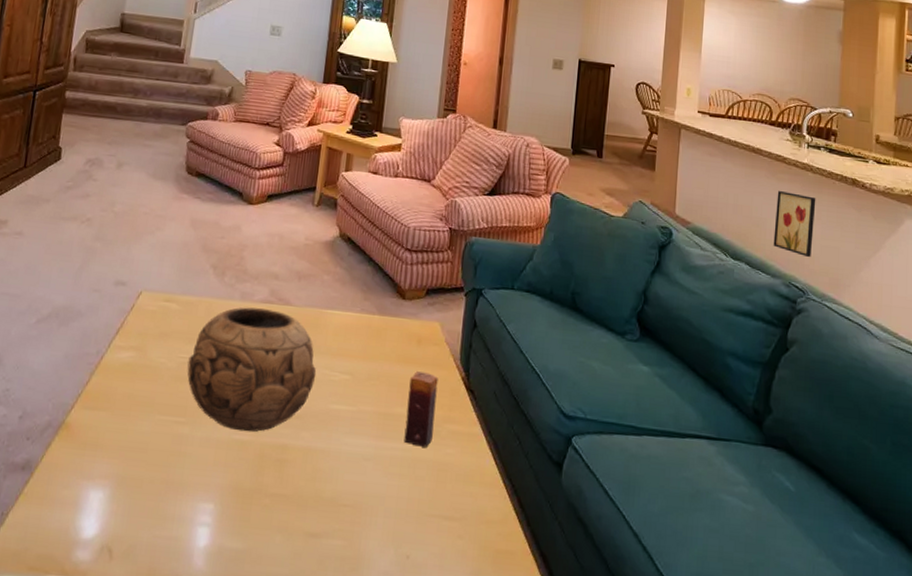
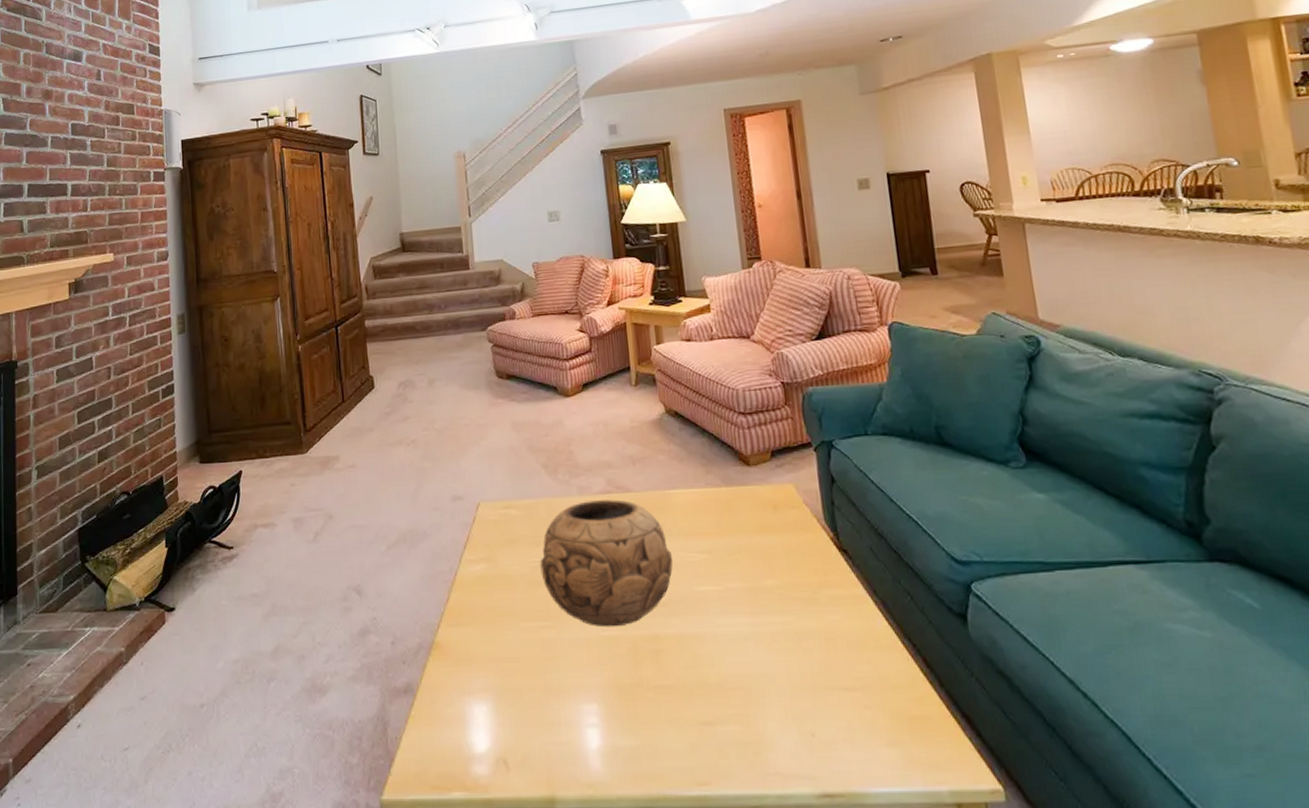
candle: present [404,371,438,447] -> none [774,538,813,618]
wall art: present [773,191,816,258] -> none [1160,267,1221,338]

